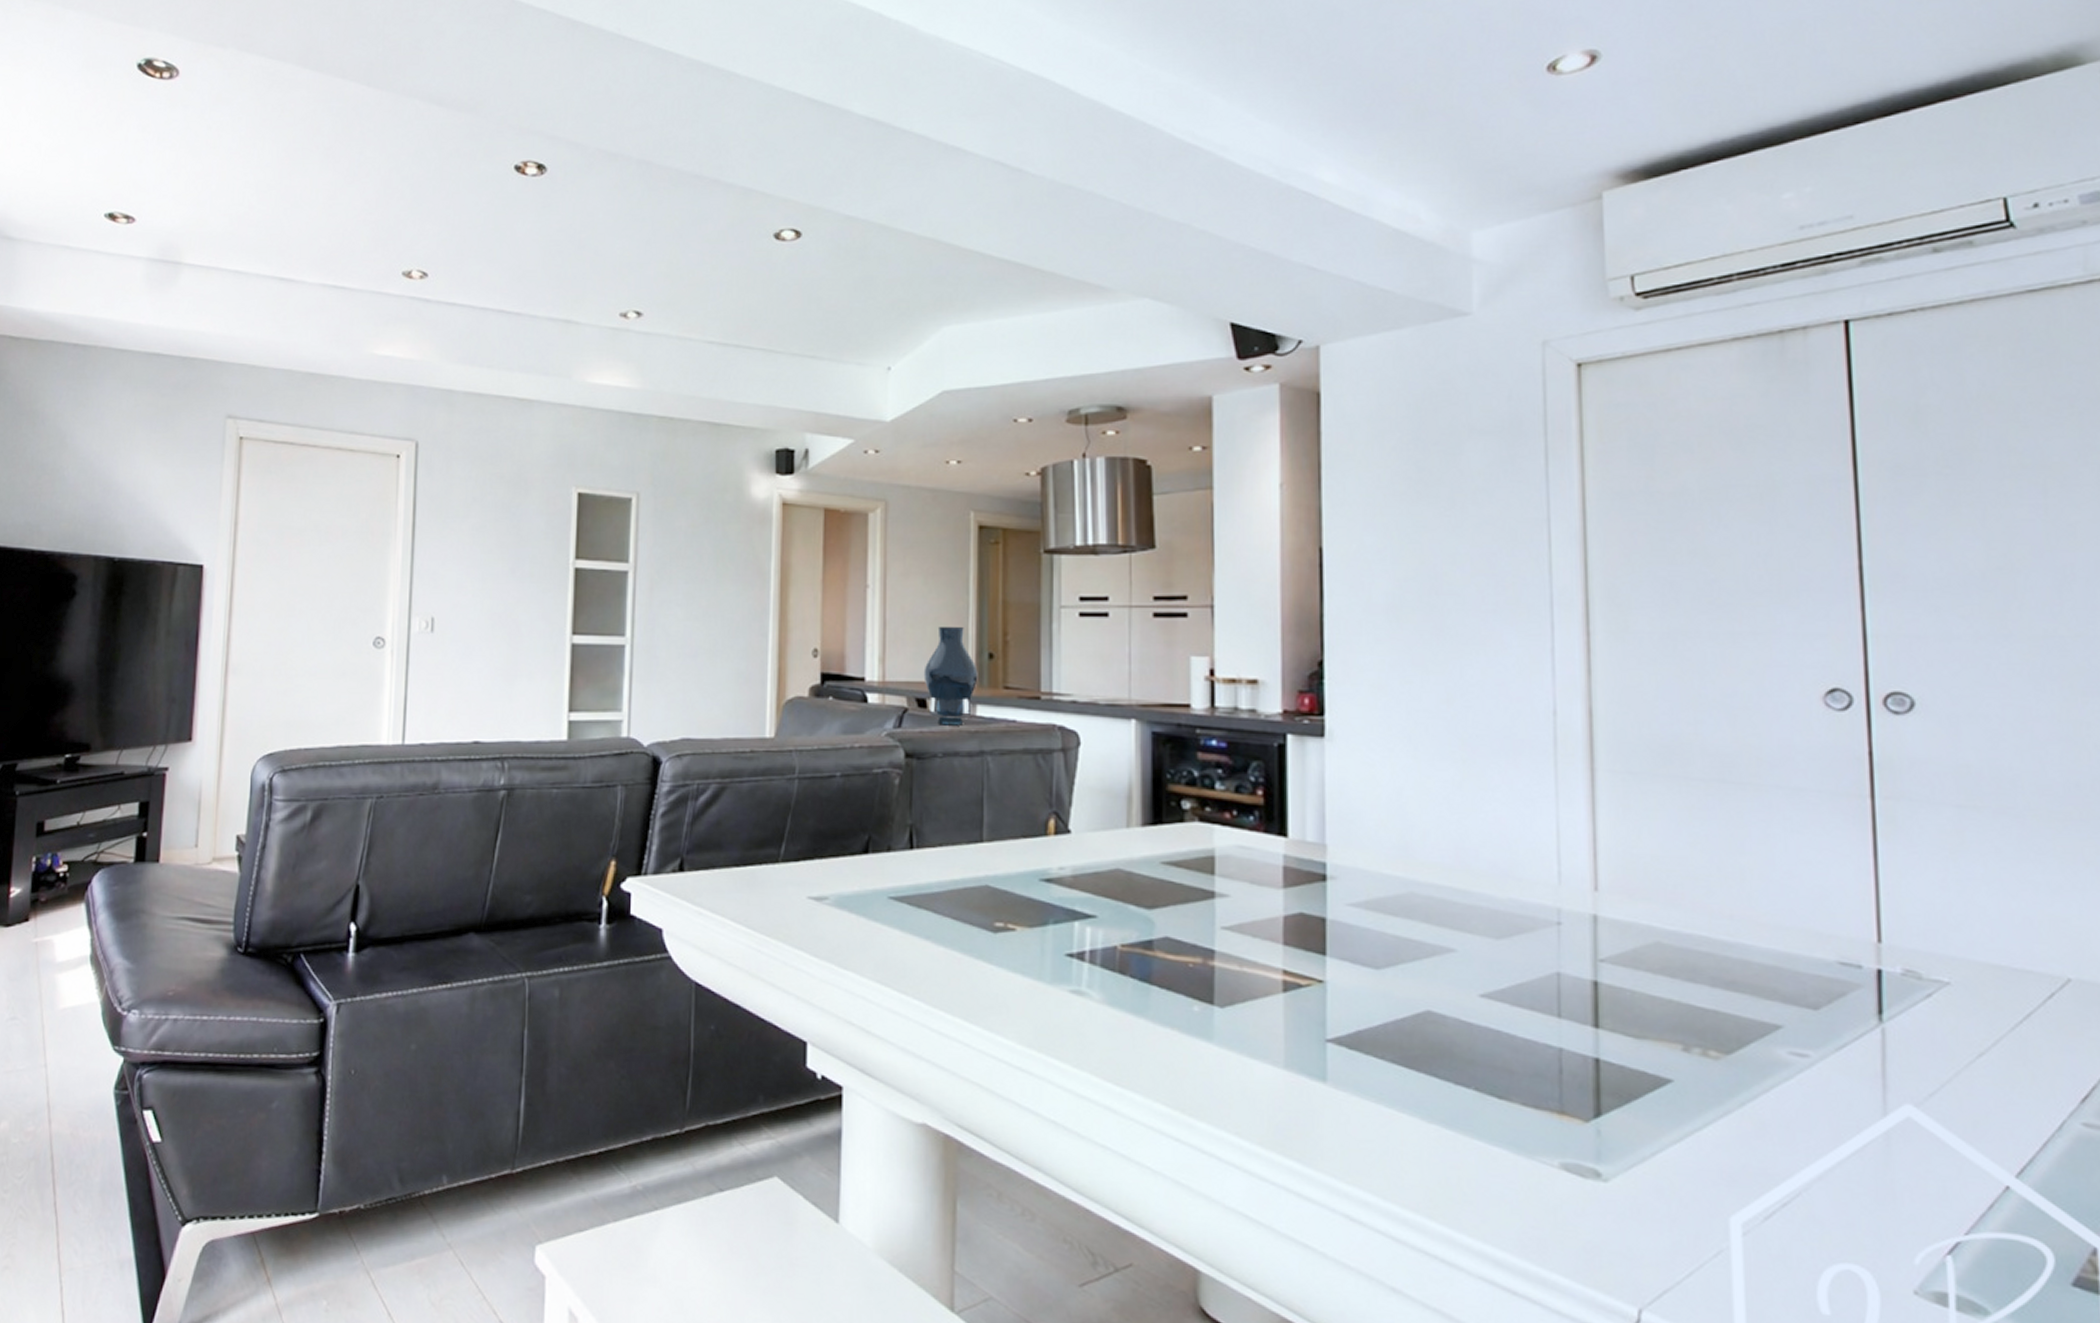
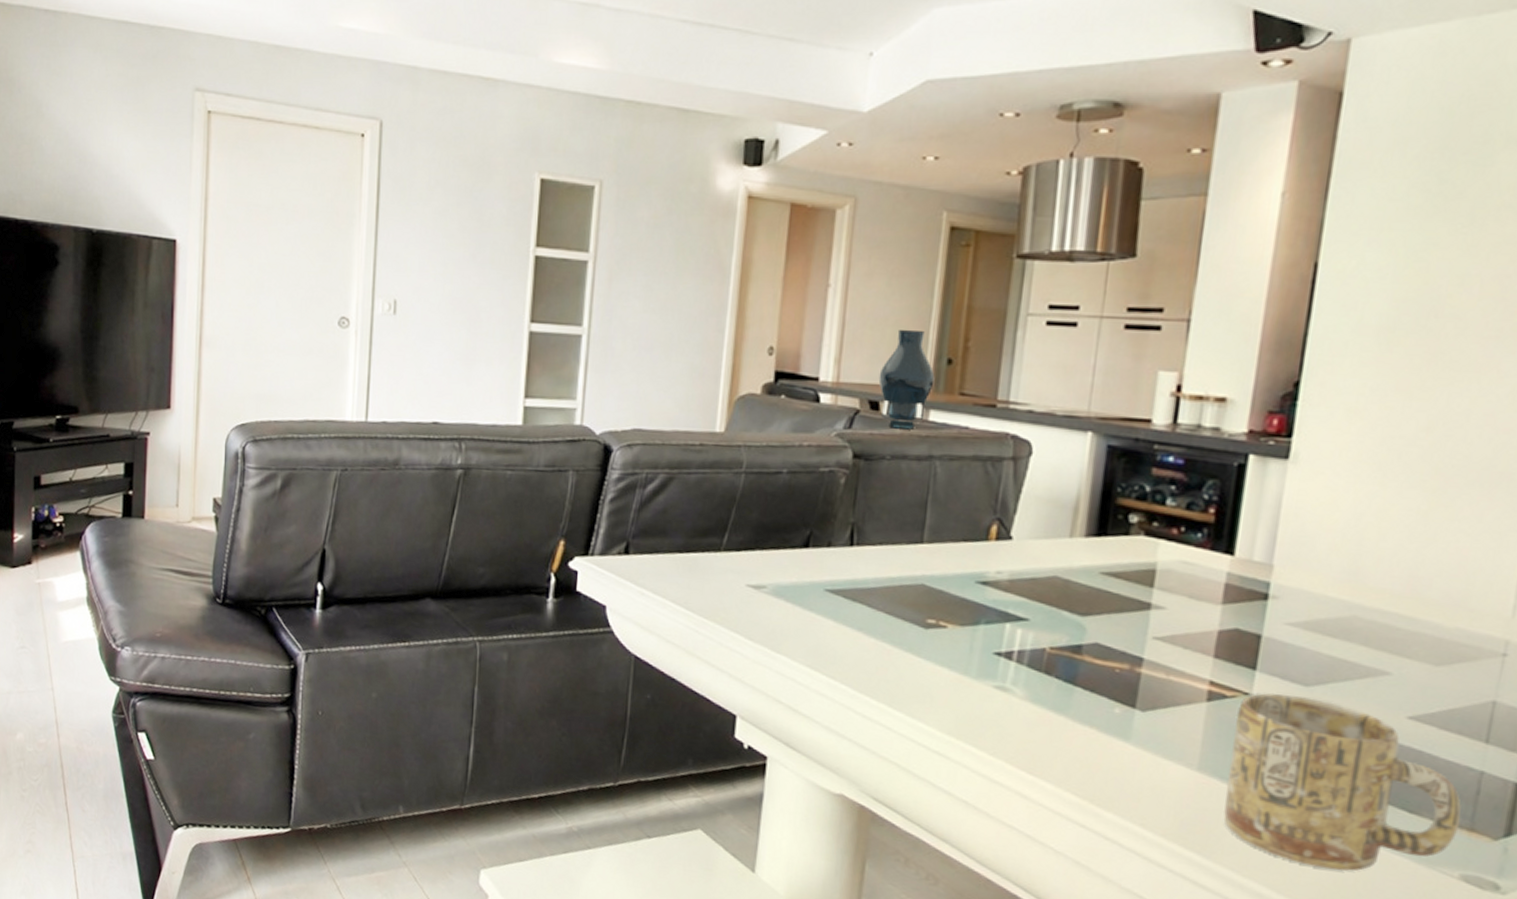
mug: none [1314,979,1550,1169] -> present [1223,693,1462,871]

